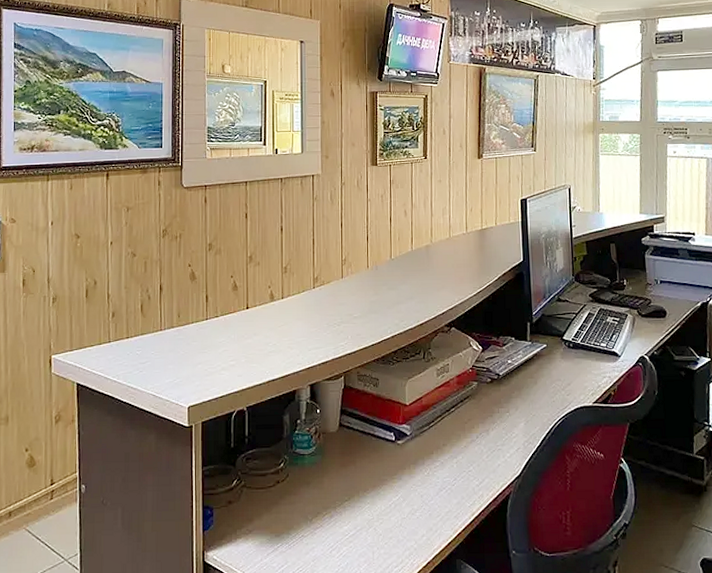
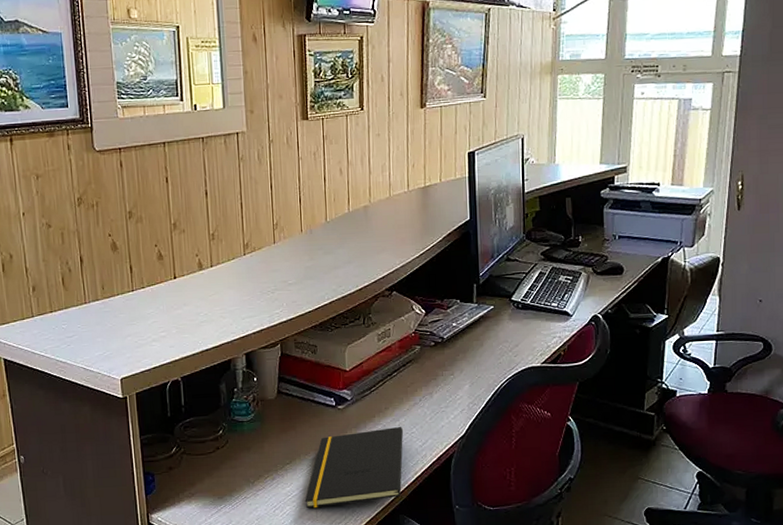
notepad: none [362,463,461,550] -> present [304,426,404,509]

